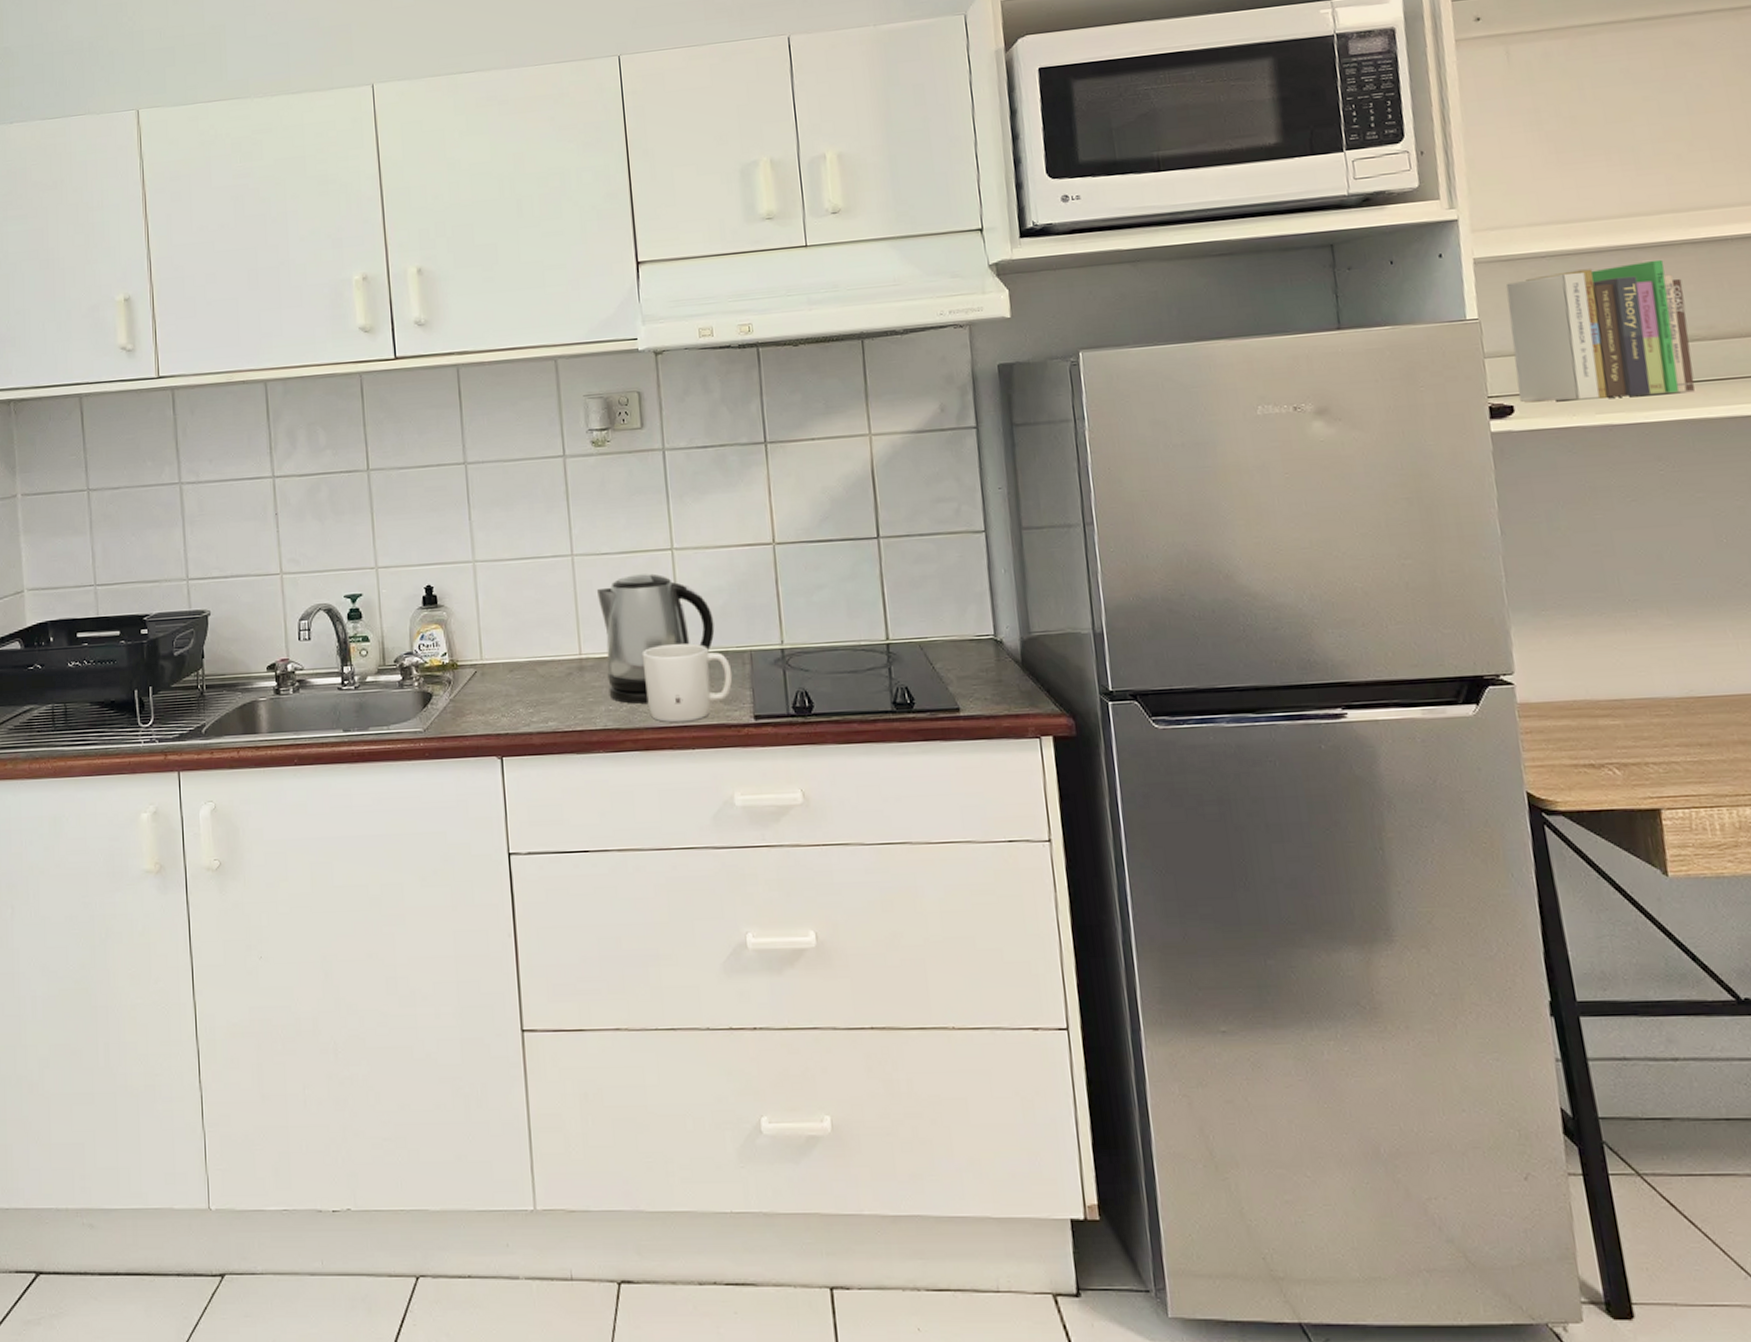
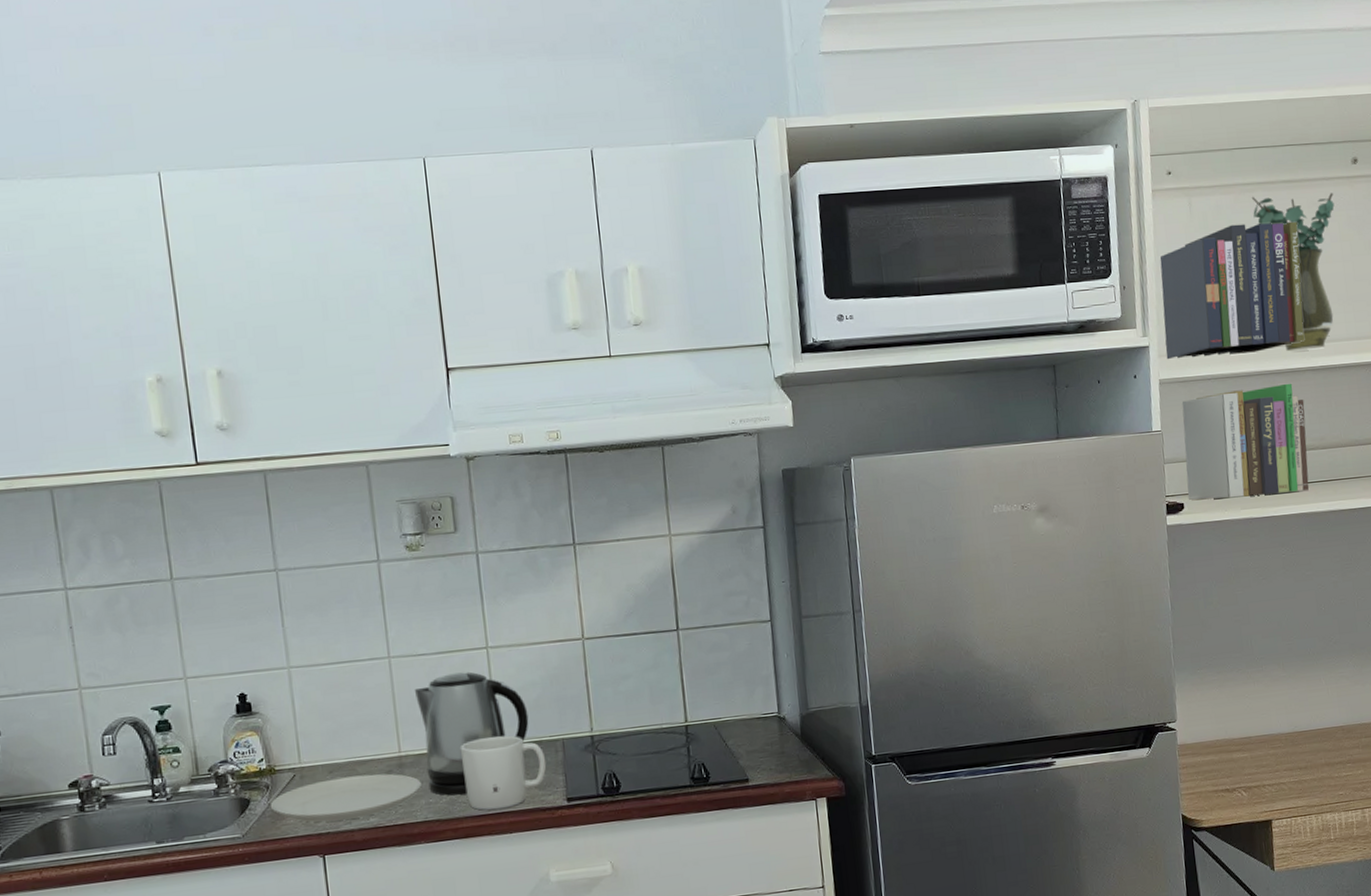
plate: none [451,675,601,723] -> present [270,773,422,823]
books: none [1468,65,1678,235] -> present [1159,221,1304,360]
vase: none [1593,29,1720,222] -> present [1251,193,1335,352]

